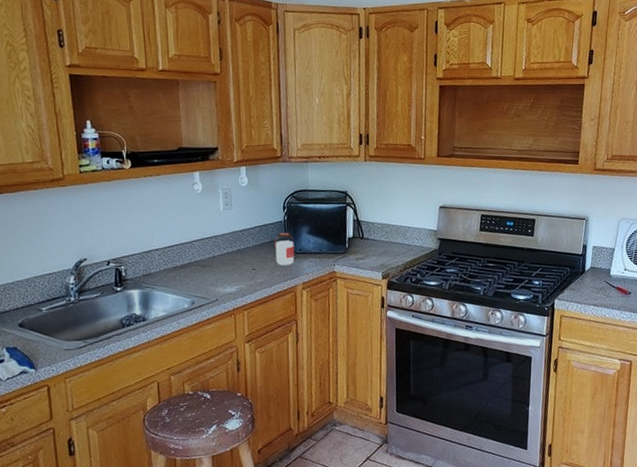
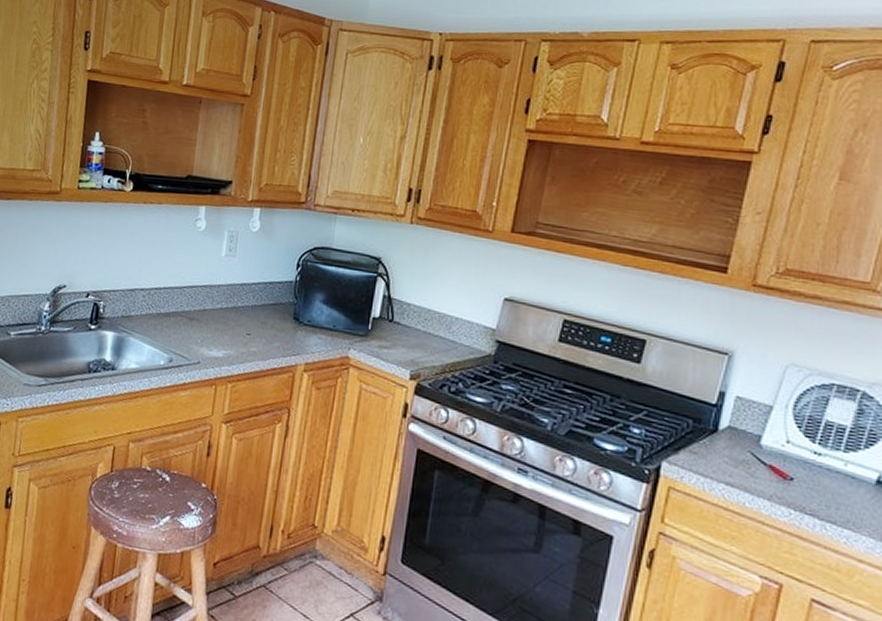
jar: present [275,232,295,266] -> none [277,295,304,338]

